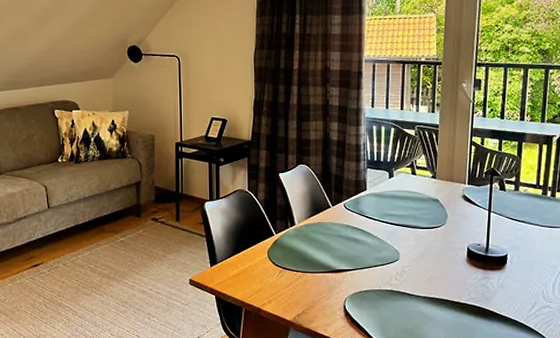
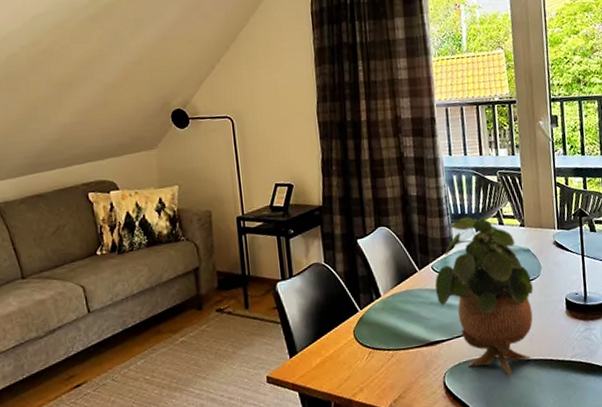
potted plant: none [345,164,437,309] -> present [434,216,533,377]

